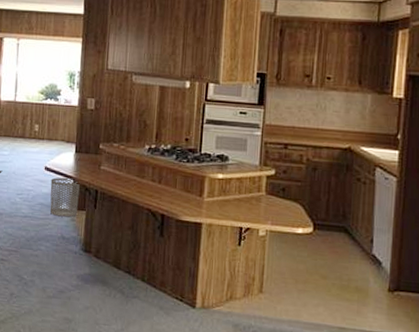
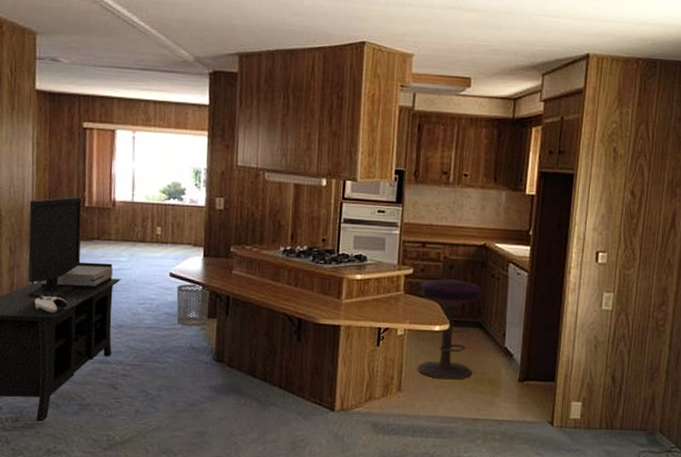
stool: none [279,181,347,285] -> present [417,279,481,380]

